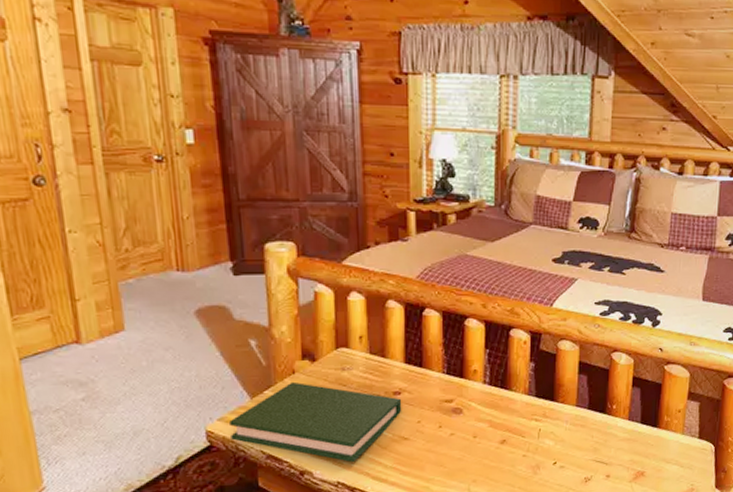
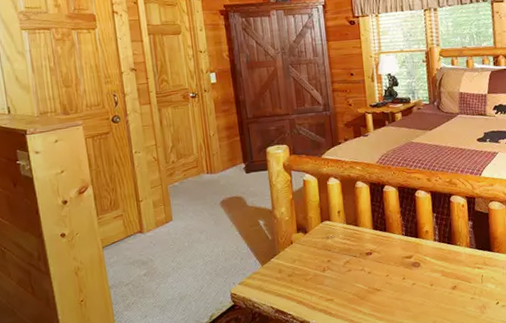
hardback book: present [230,381,402,463] -> none [247,250,374,312]

